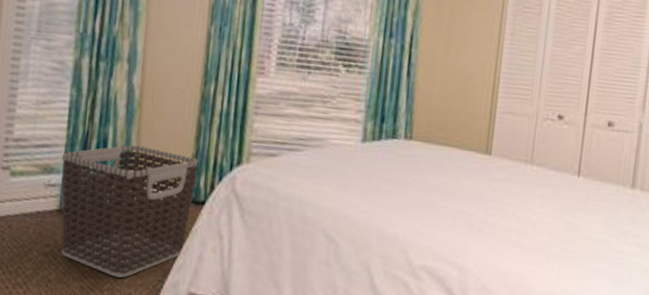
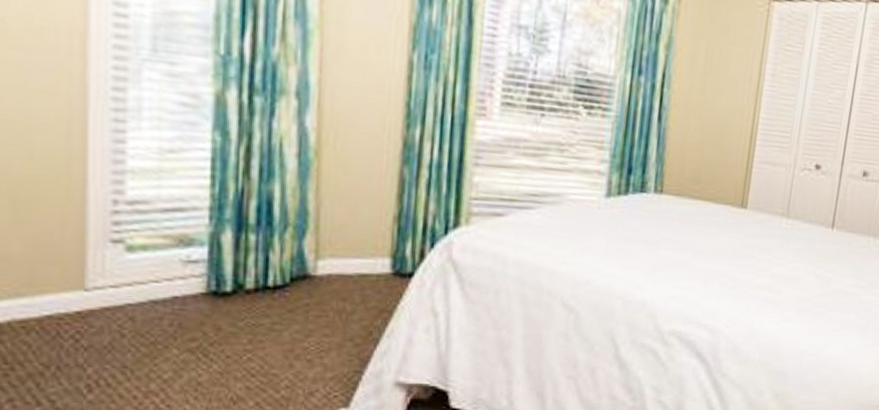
clothes hamper: present [61,144,199,278] -> none [207,205,404,372]

